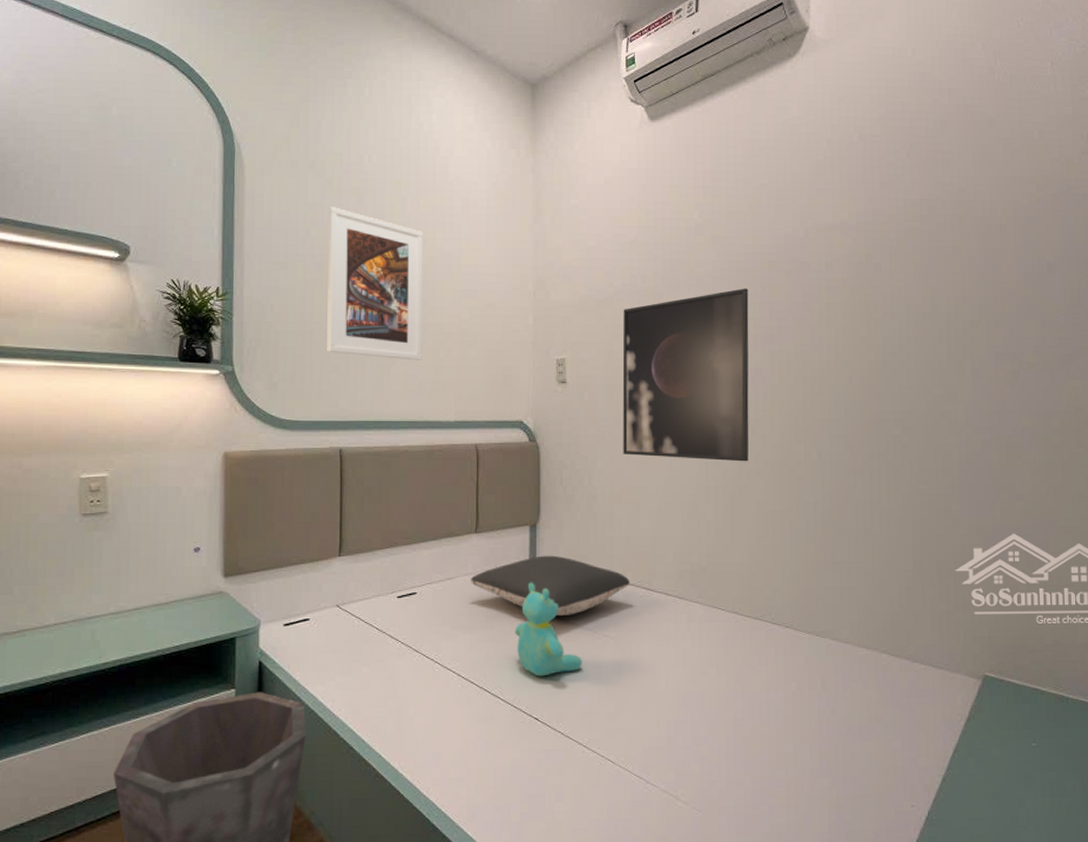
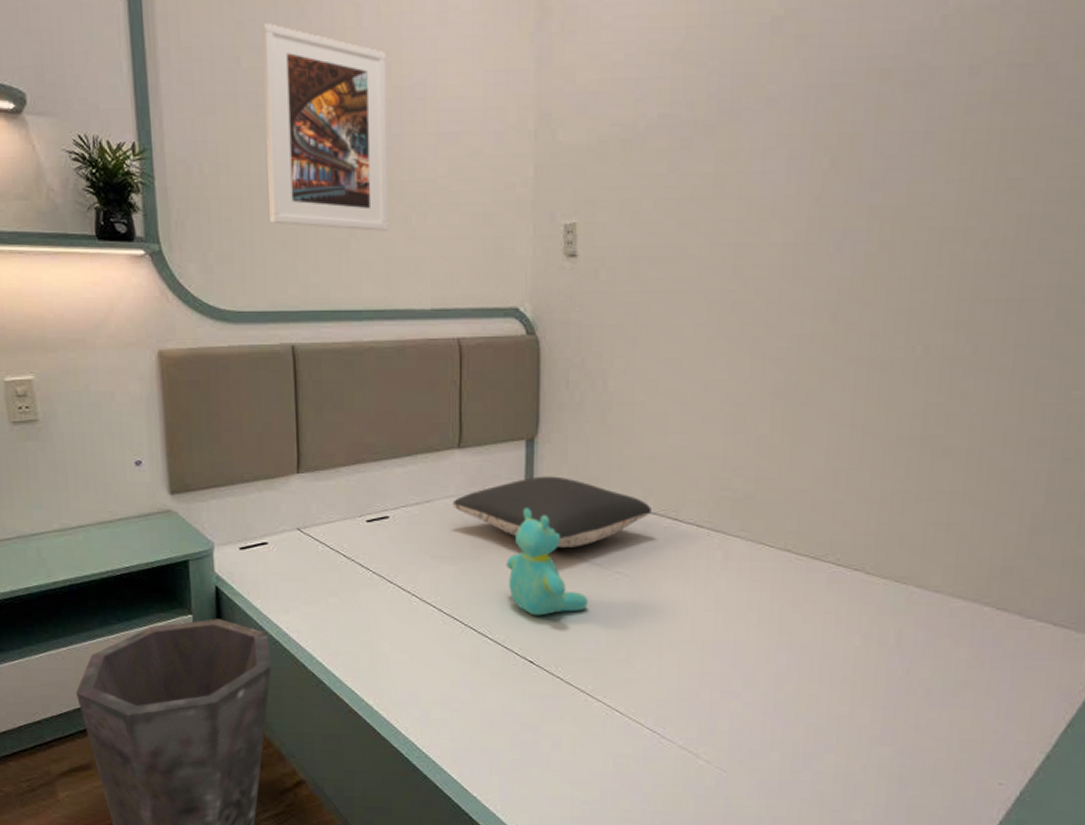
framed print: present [622,288,749,462] -> none [650,112,845,359]

